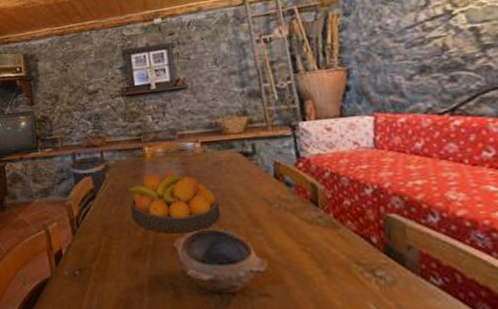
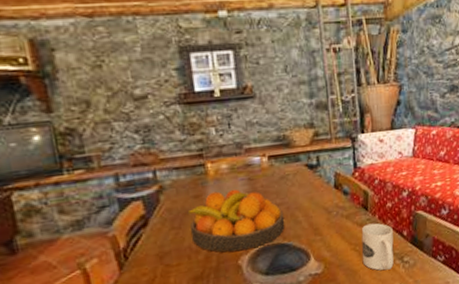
mug: none [311,222,362,283] -> present [361,223,394,271]

